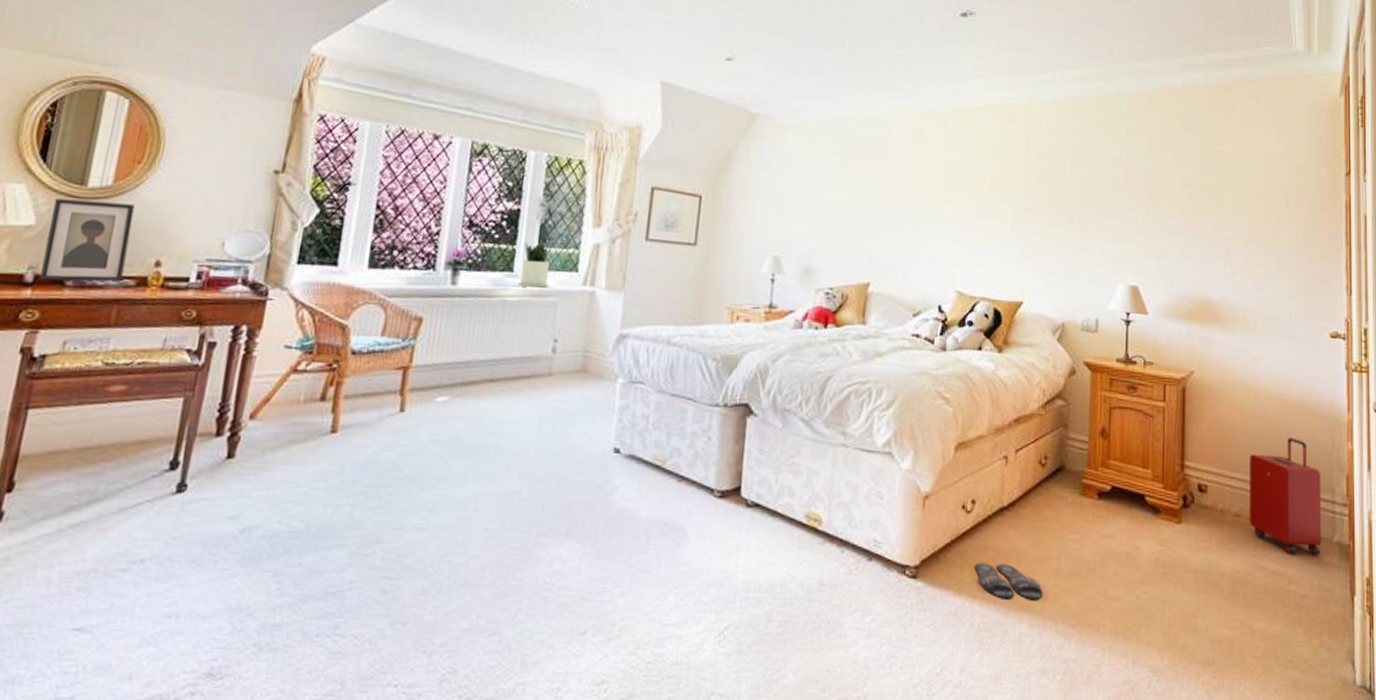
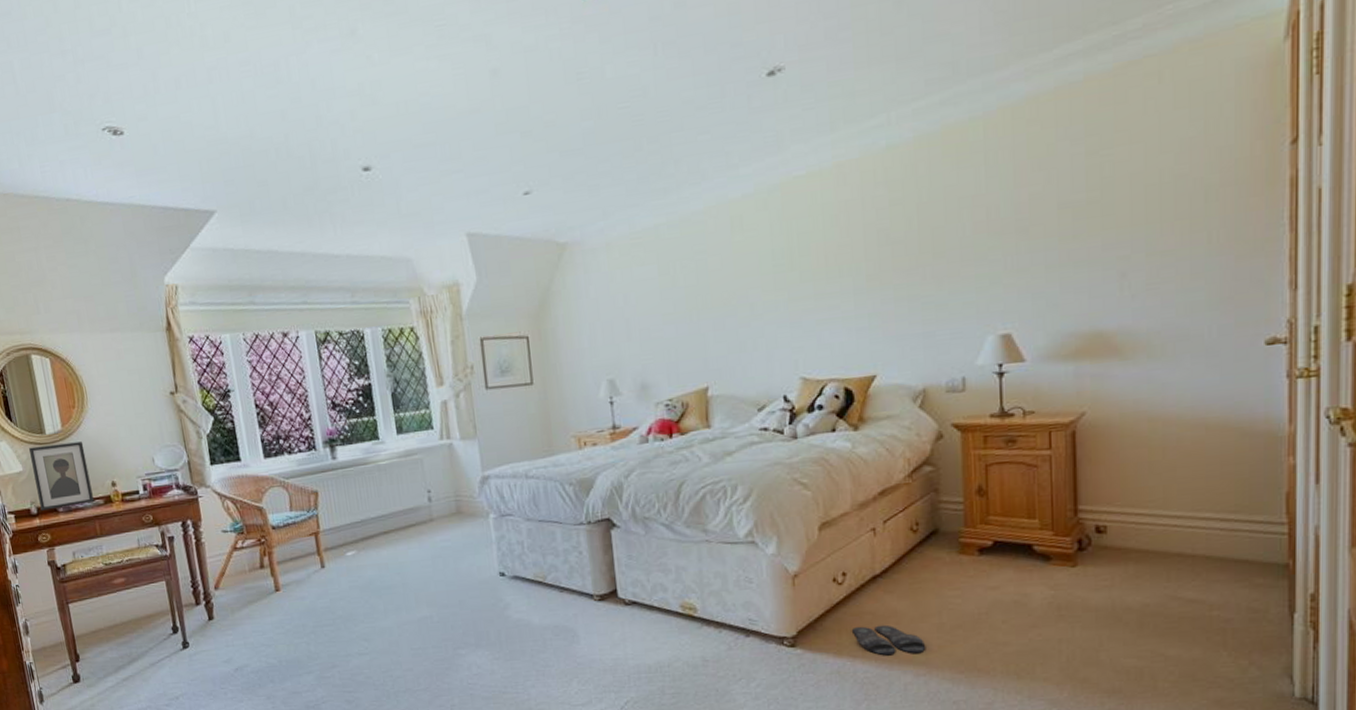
planter: present [517,241,550,289] -> none [383,408,412,452]
suitcase: present [1249,437,1322,556] -> none [1159,462,1253,582]

